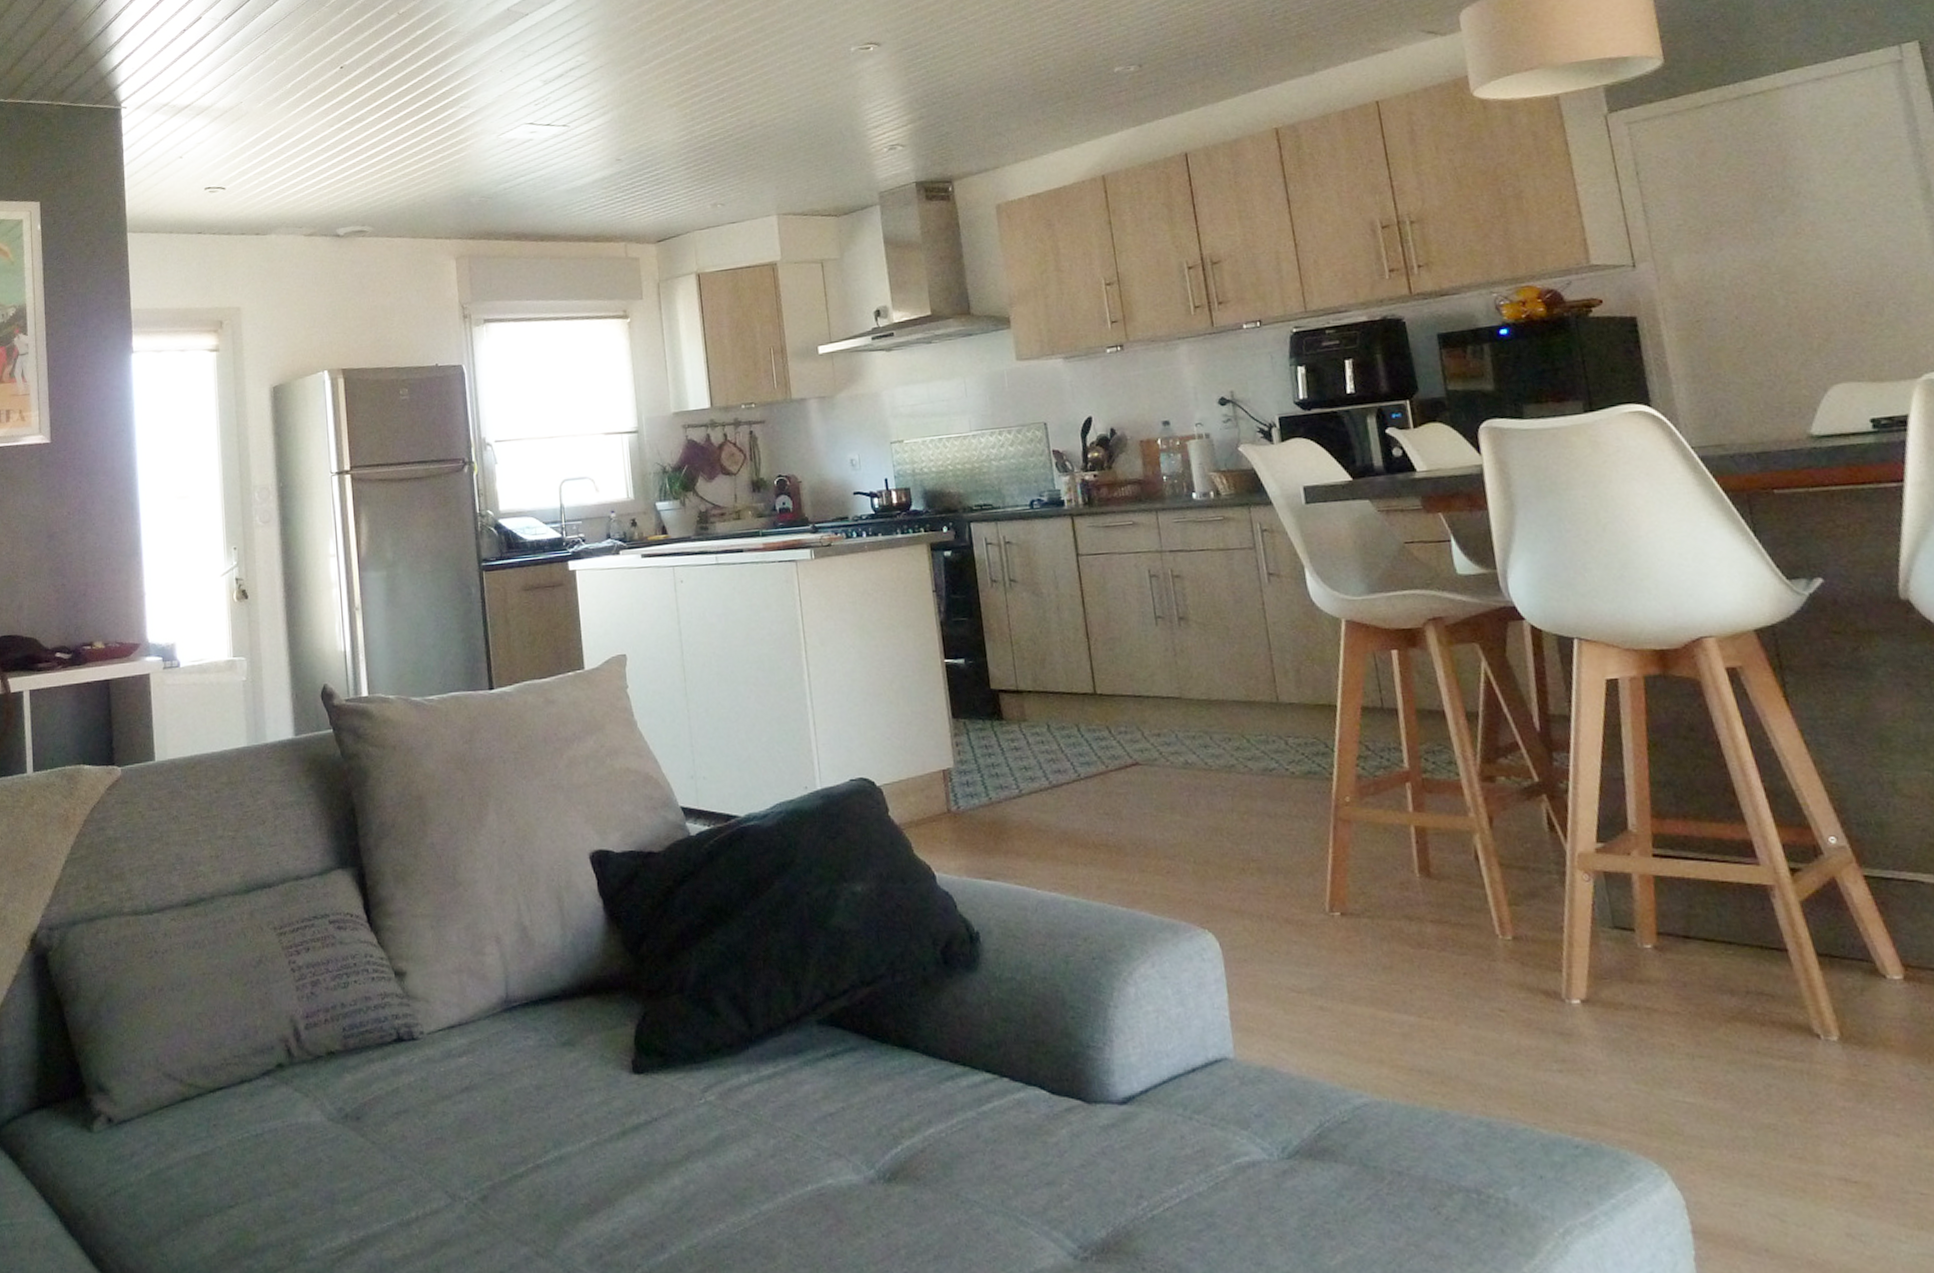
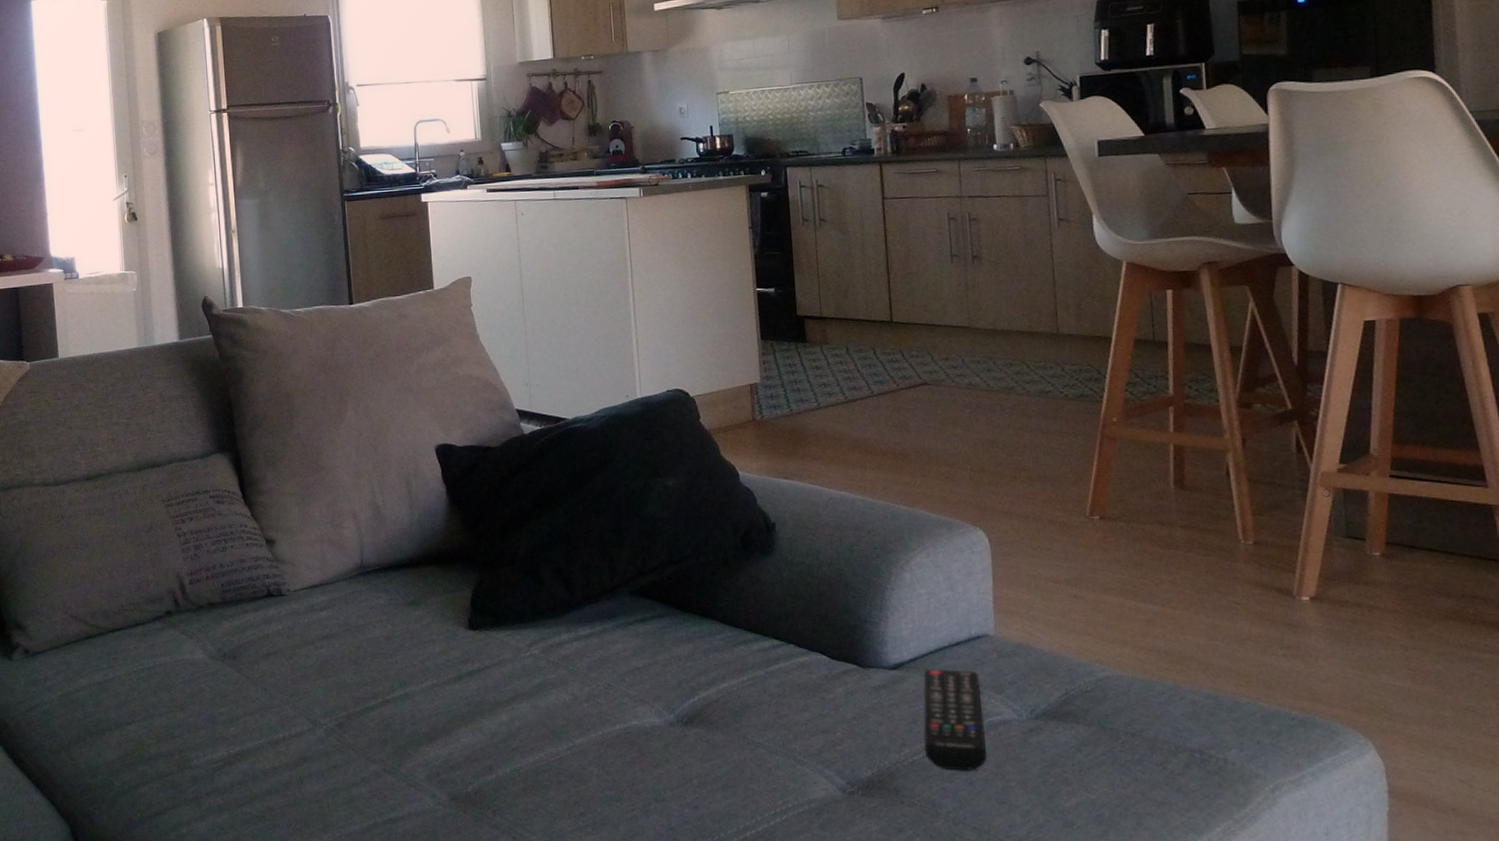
remote control: none [1157,1101,1236,1227] -> present [923,668,986,771]

